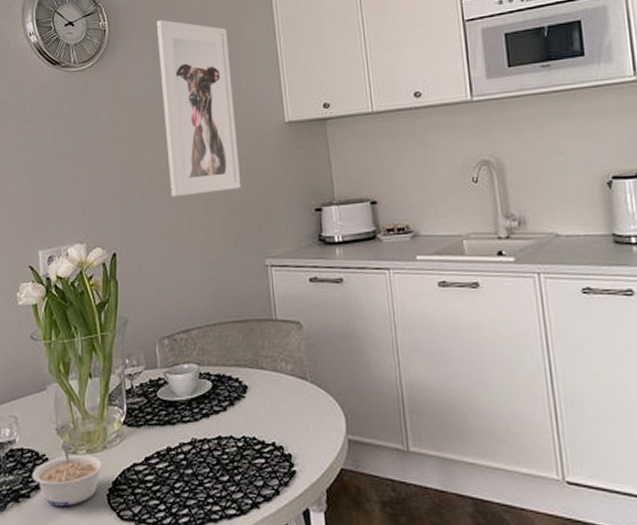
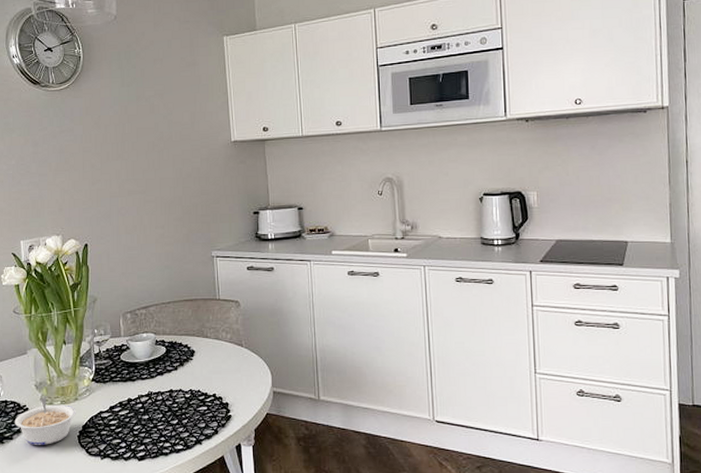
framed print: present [156,19,241,197] -> none [125,51,194,199]

